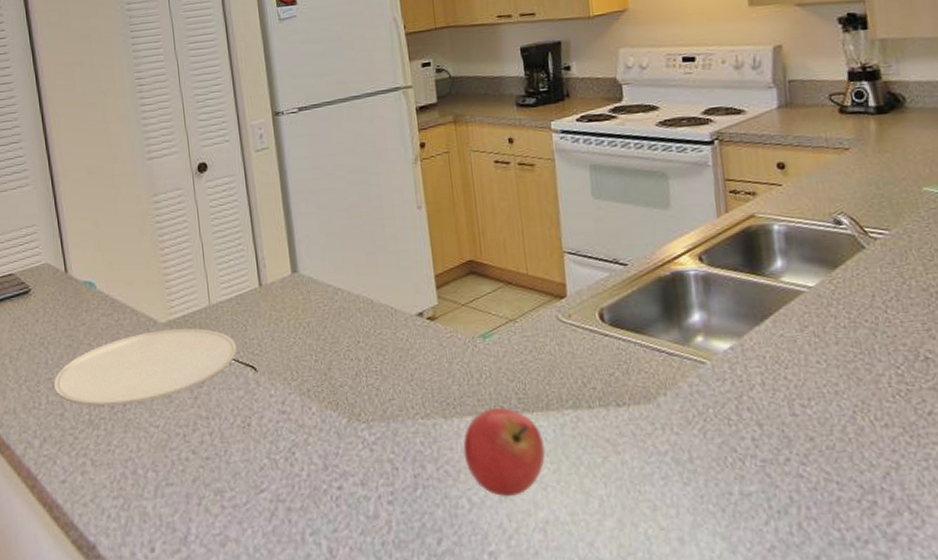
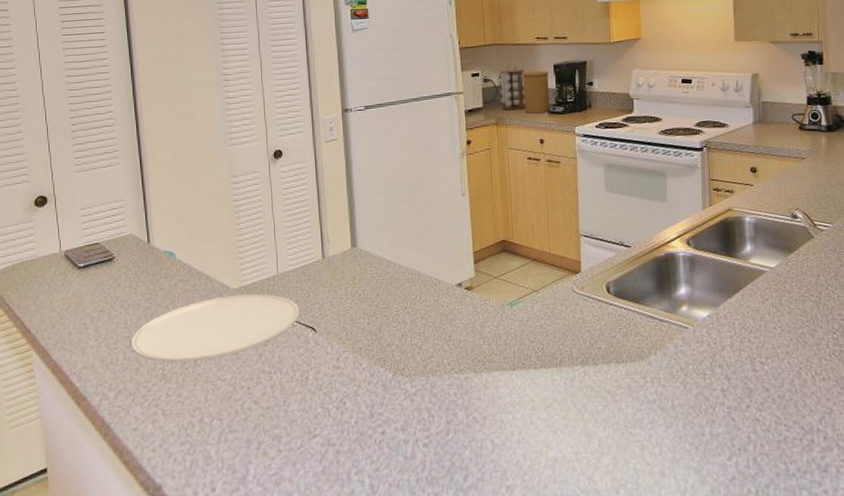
spice rack: none [453,48,490,105] -> present [498,63,526,110]
fruit: present [463,408,546,496] -> none [489,364,557,439]
canister: none [483,55,519,108] -> present [523,70,550,114]

